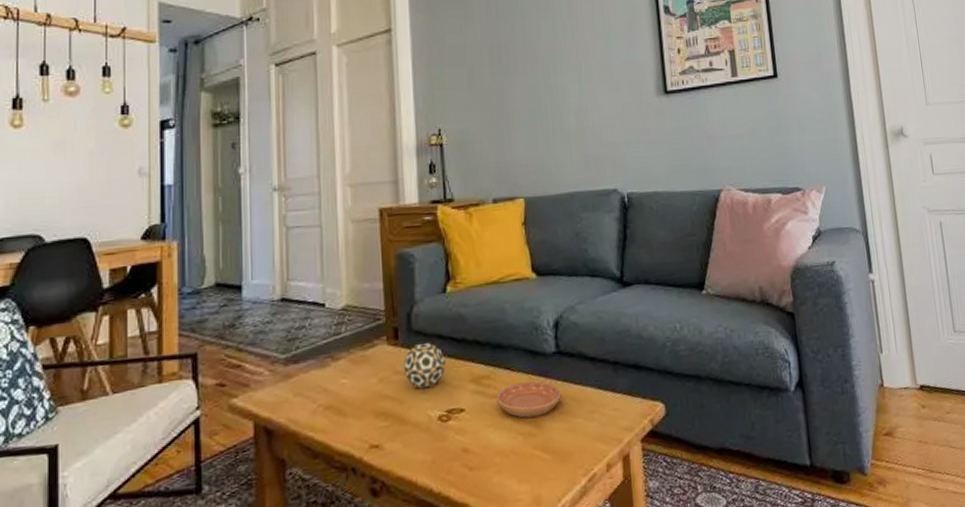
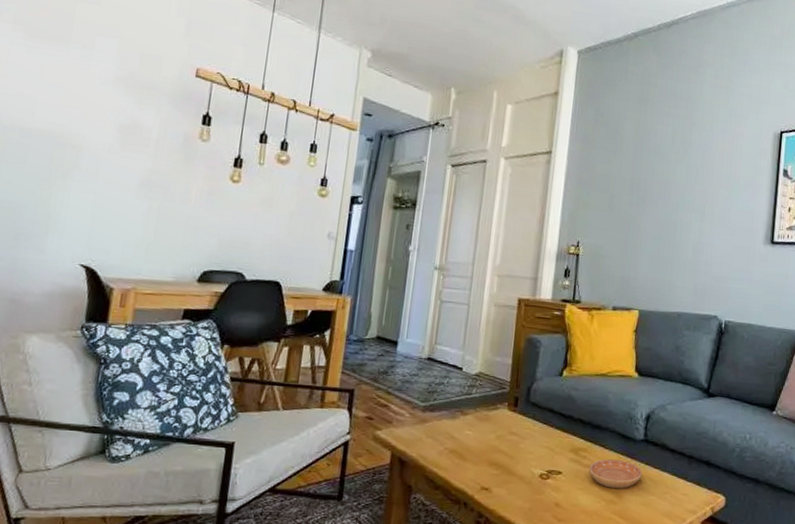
decorative ball: present [403,342,447,389] -> none [517,413,554,450]

